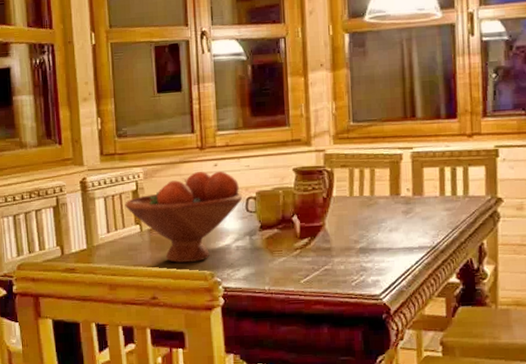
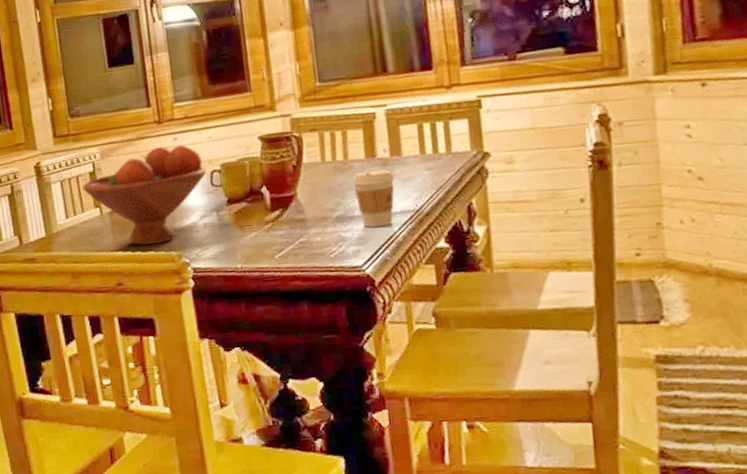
coffee cup: none [377,207,415,261] -> present [353,170,395,228]

